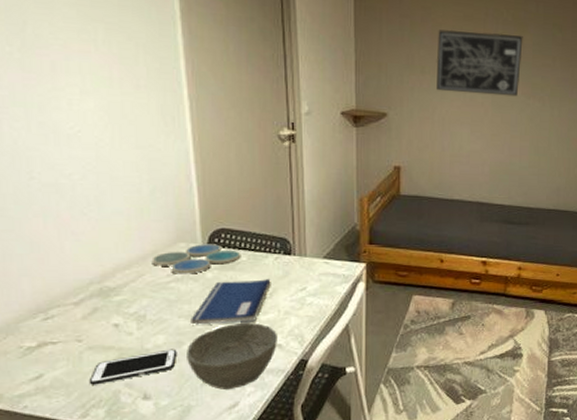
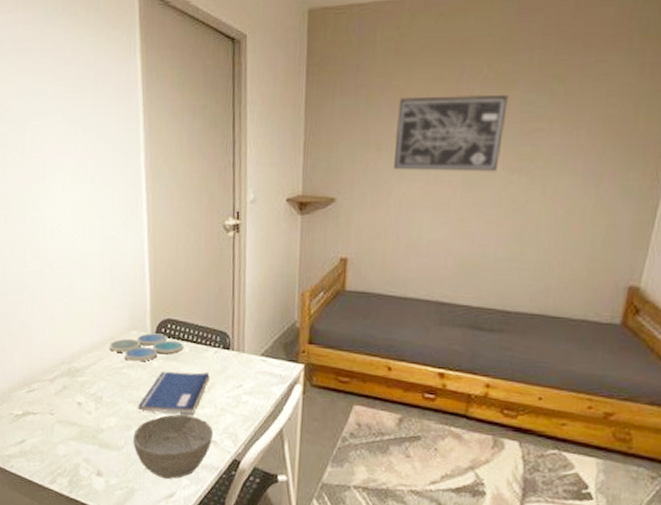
cell phone: present [88,349,177,385] -> none [57,431,126,456]

